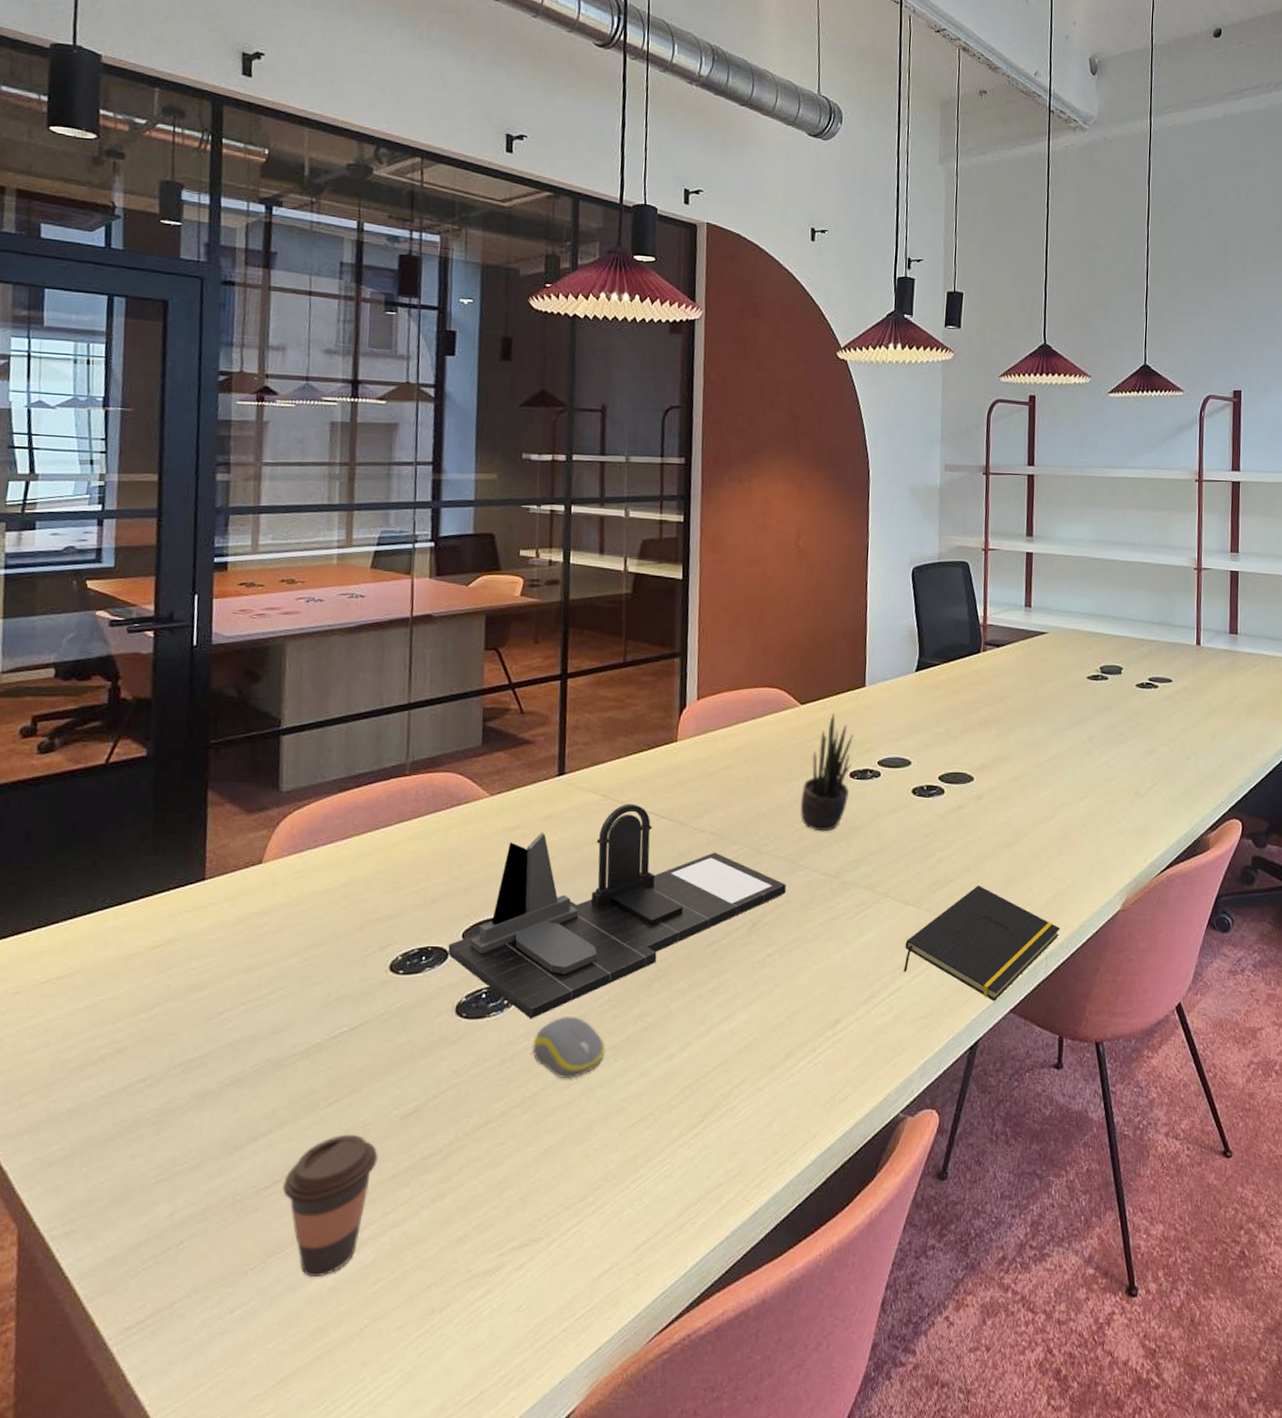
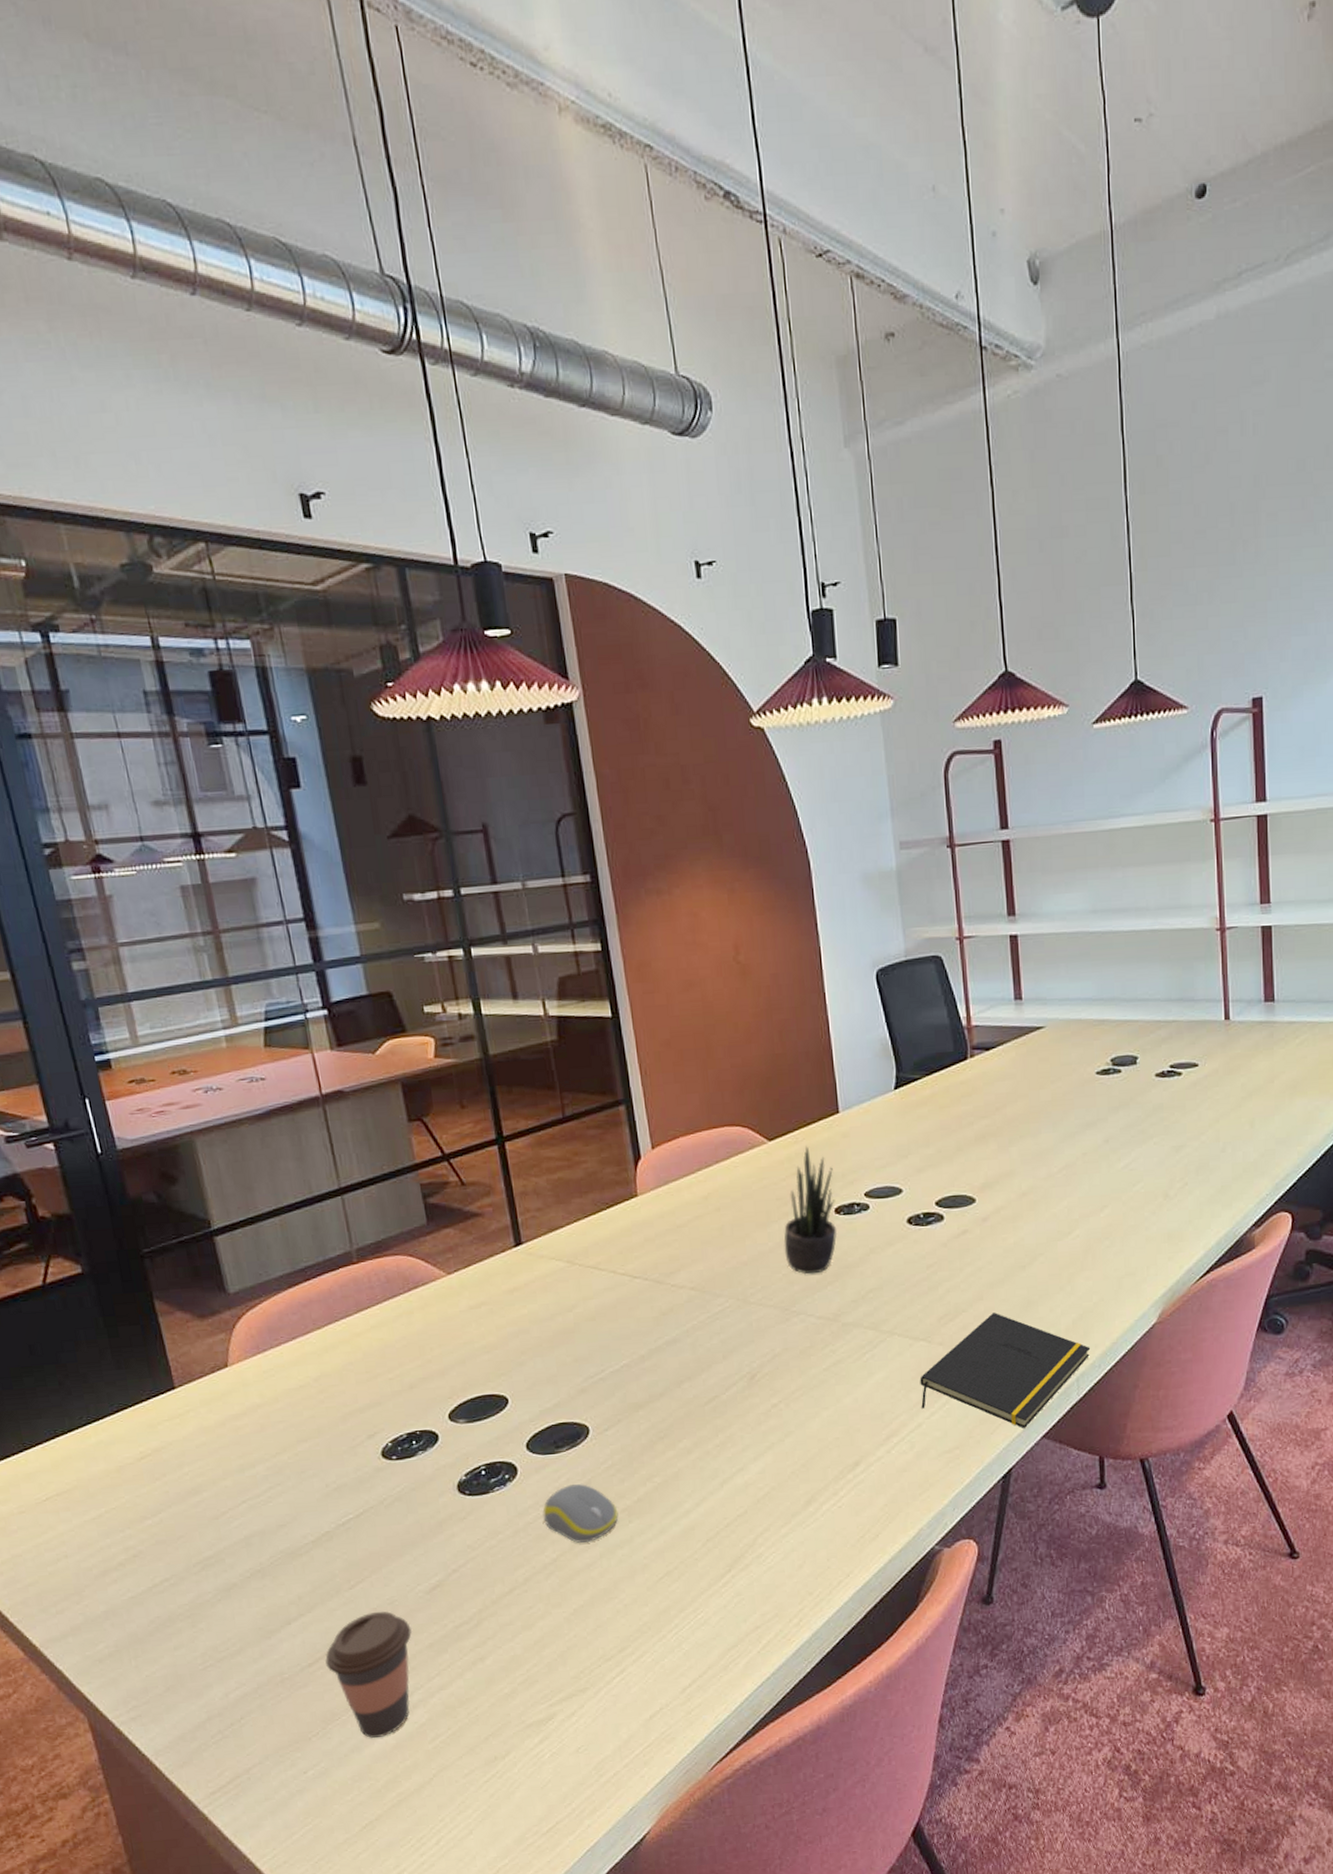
desk organizer: present [447,803,786,1019] -> none [436,1266,782,1491]

